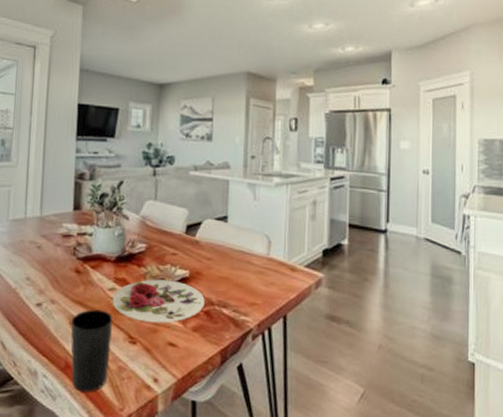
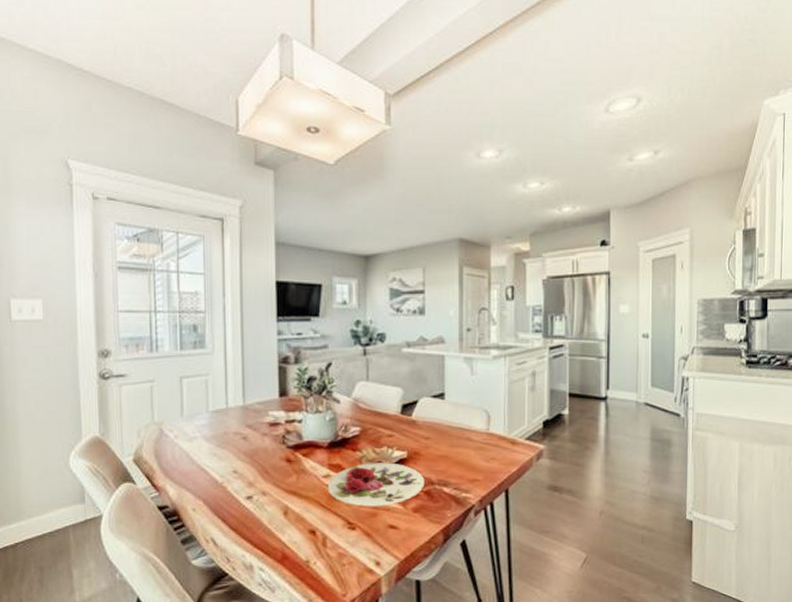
cup: present [70,309,113,393] -> none [285,498,330,582]

